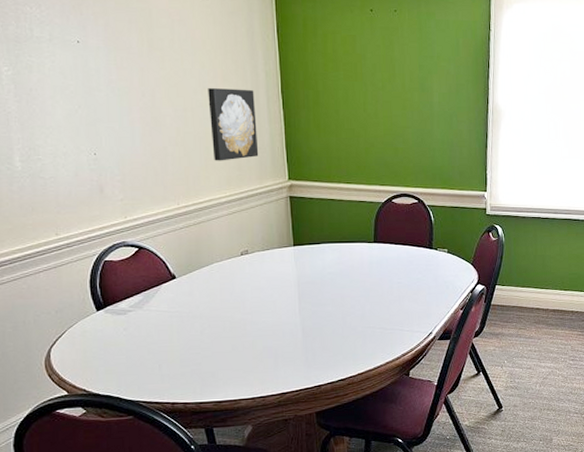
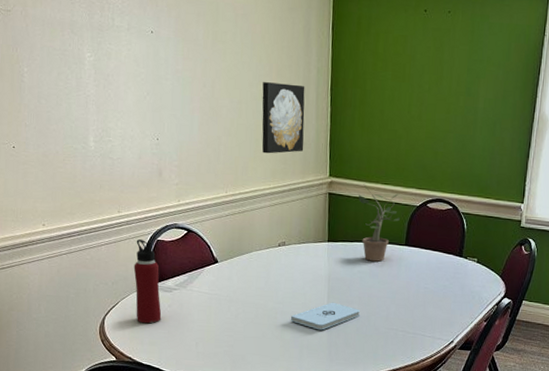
water bottle: none [79,262,117,351] -> present [133,239,162,324]
notepad: none [261,306,334,337] -> present [290,302,360,331]
potted plant: none [321,185,366,261] -> present [359,184,400,262]

